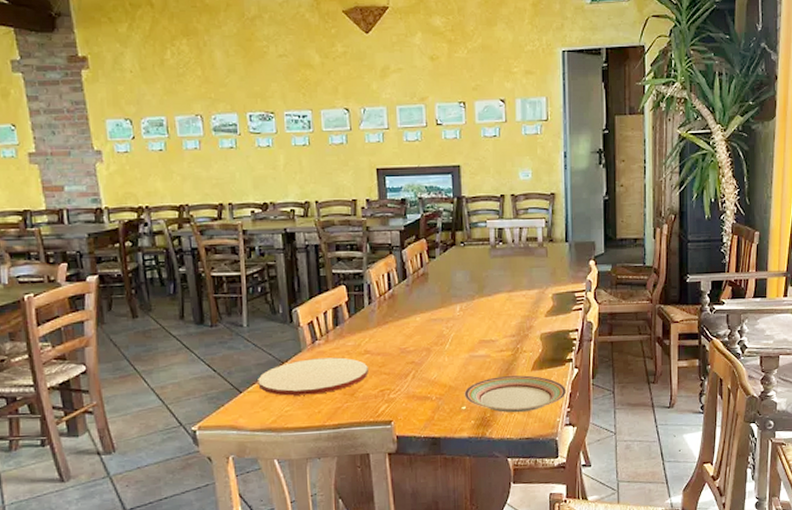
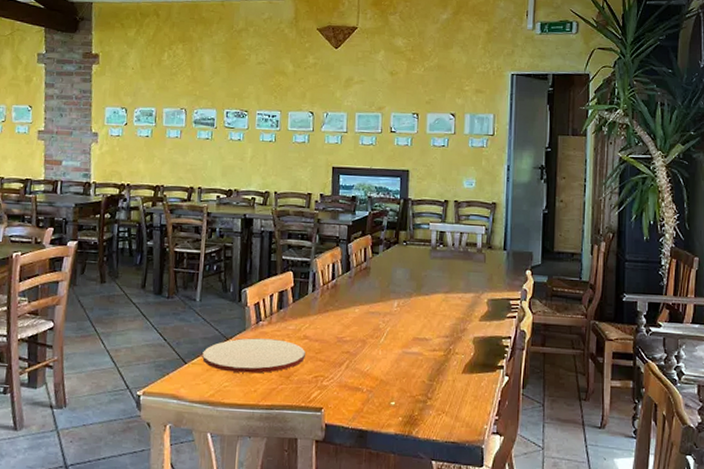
plate: present [464,375,567,413] -> none [394,376,496,415]

